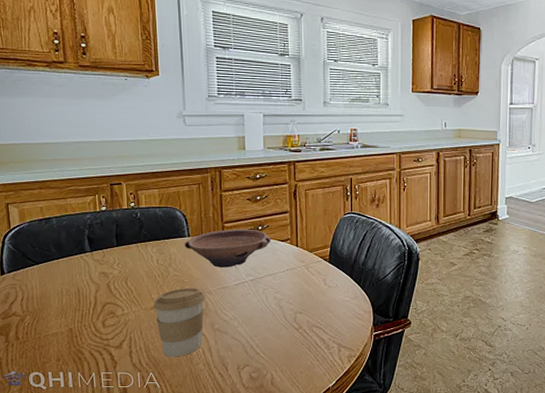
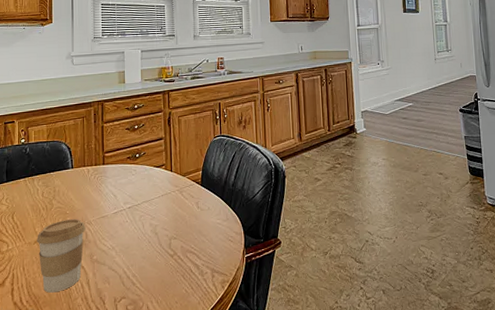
bowl: present [184,229,271,268] -> none [68,157,147,197]

